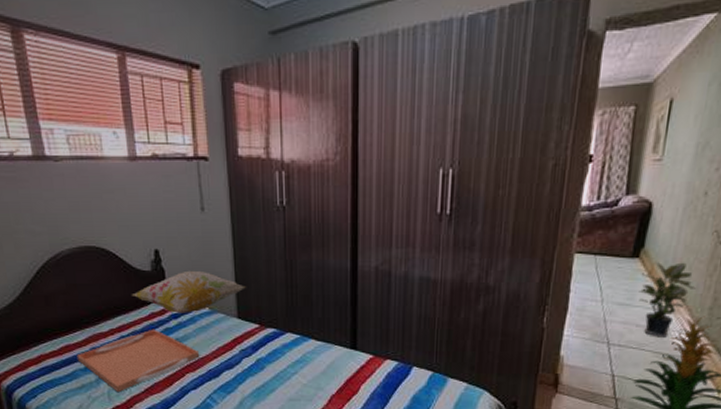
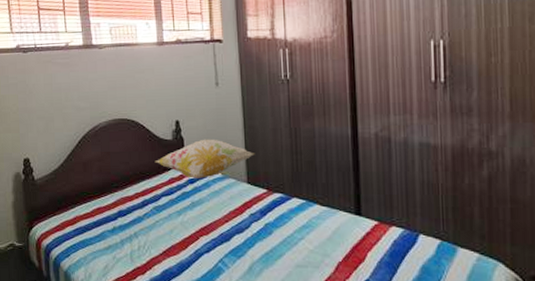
serving tray: present [76,329,200,393] -> none [106,193,213,254]

